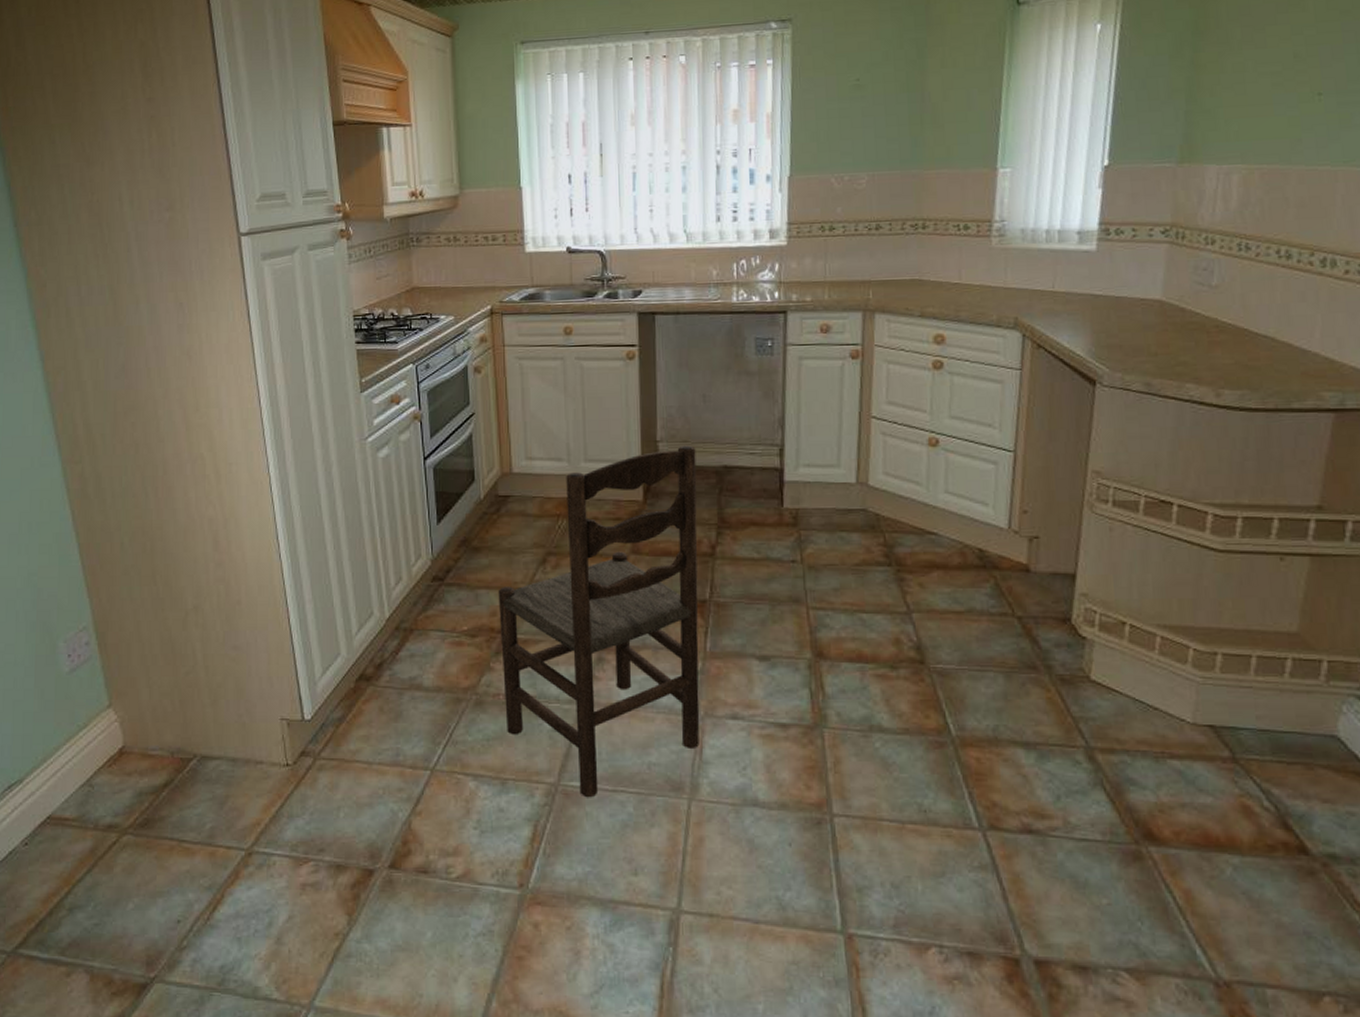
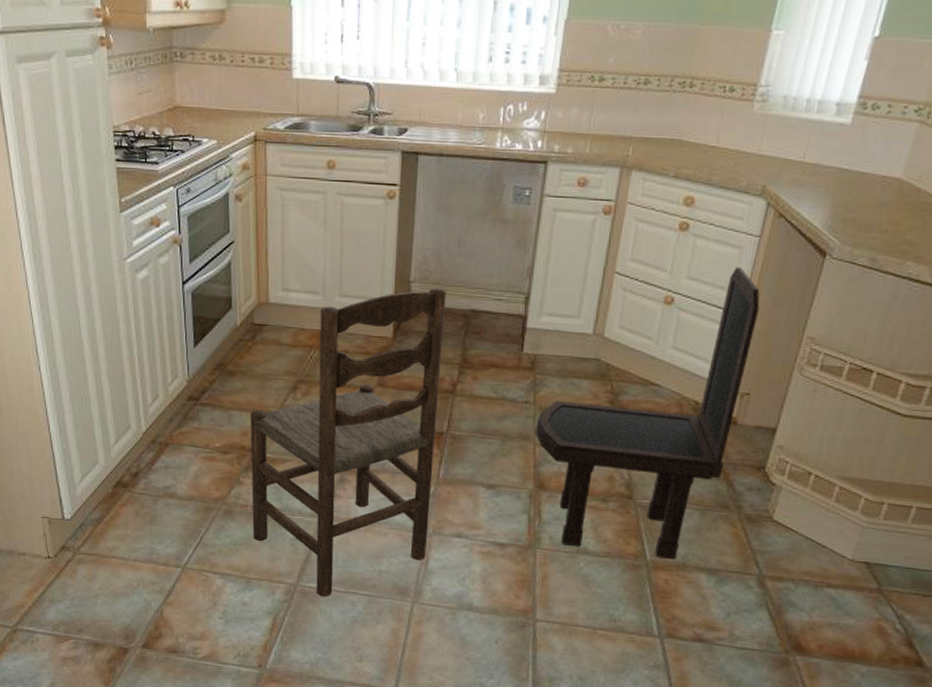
dining chair: none [806,402,1034,734] -> present [535,266,760,560]

